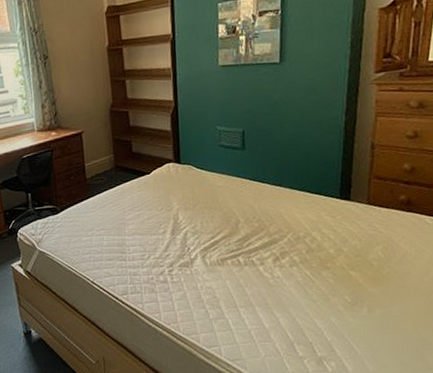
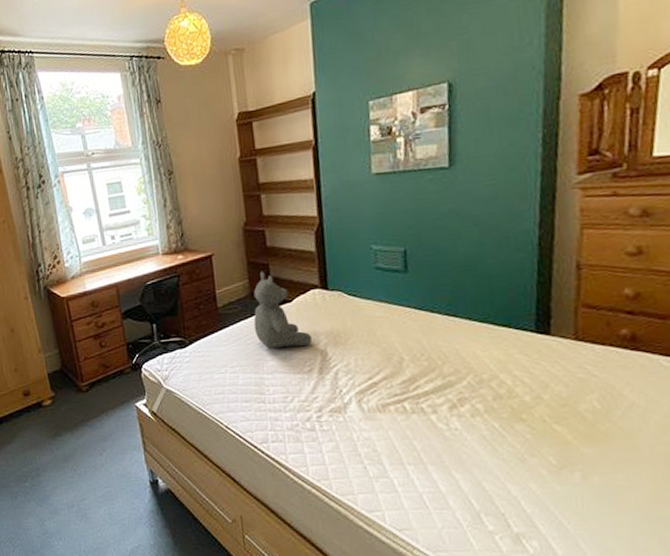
teddy bear: none [117,147,167,214] -> present [253,271,313,349]

